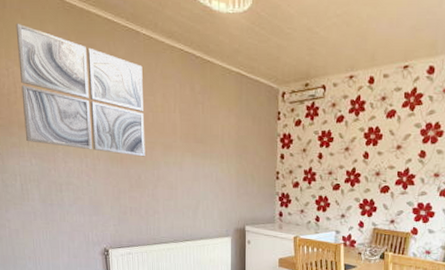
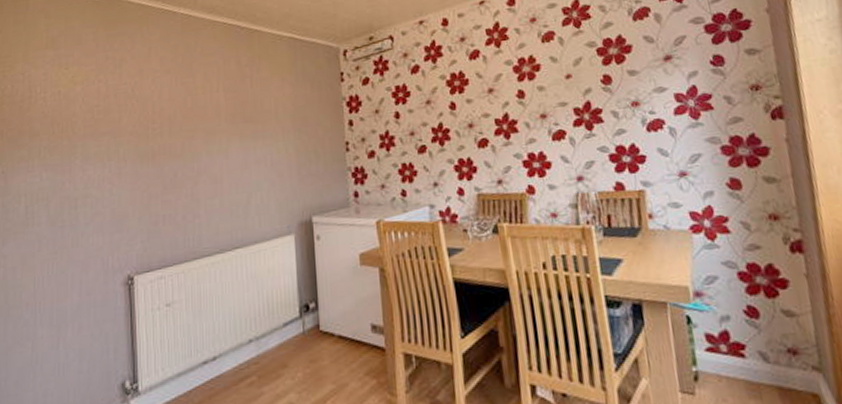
wall art: present [15,23,145,157] -> none [36,23,183,153]

